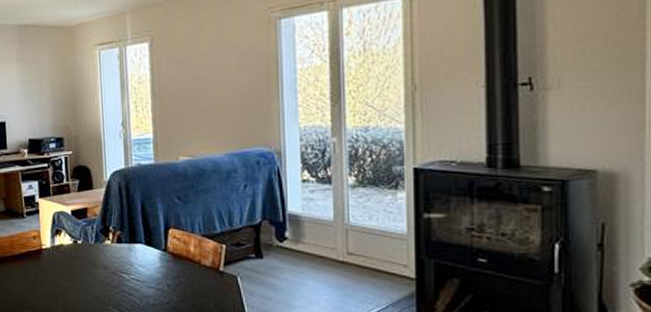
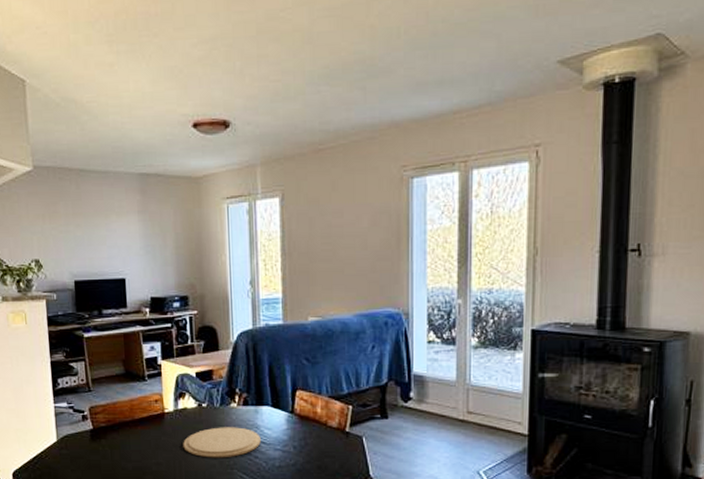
plate: none [59,264,135,295] -> present [183,427,261,458]

